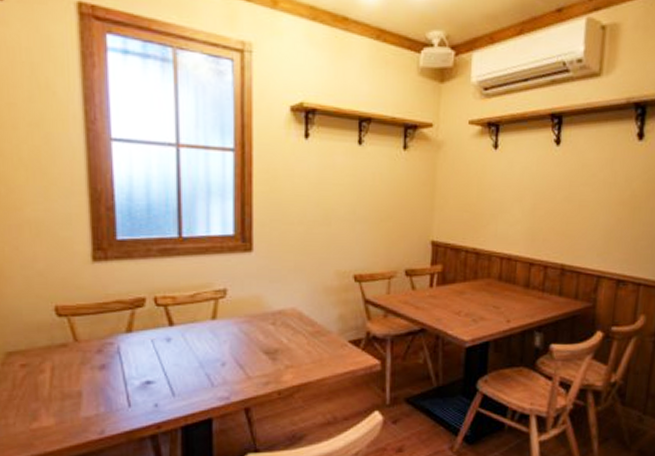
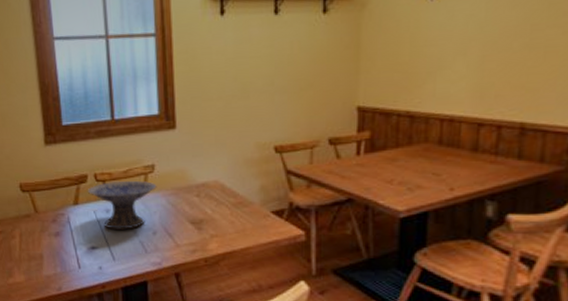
decorative bowl: none [144,305,228,361] -> present [87,180,157,230]

